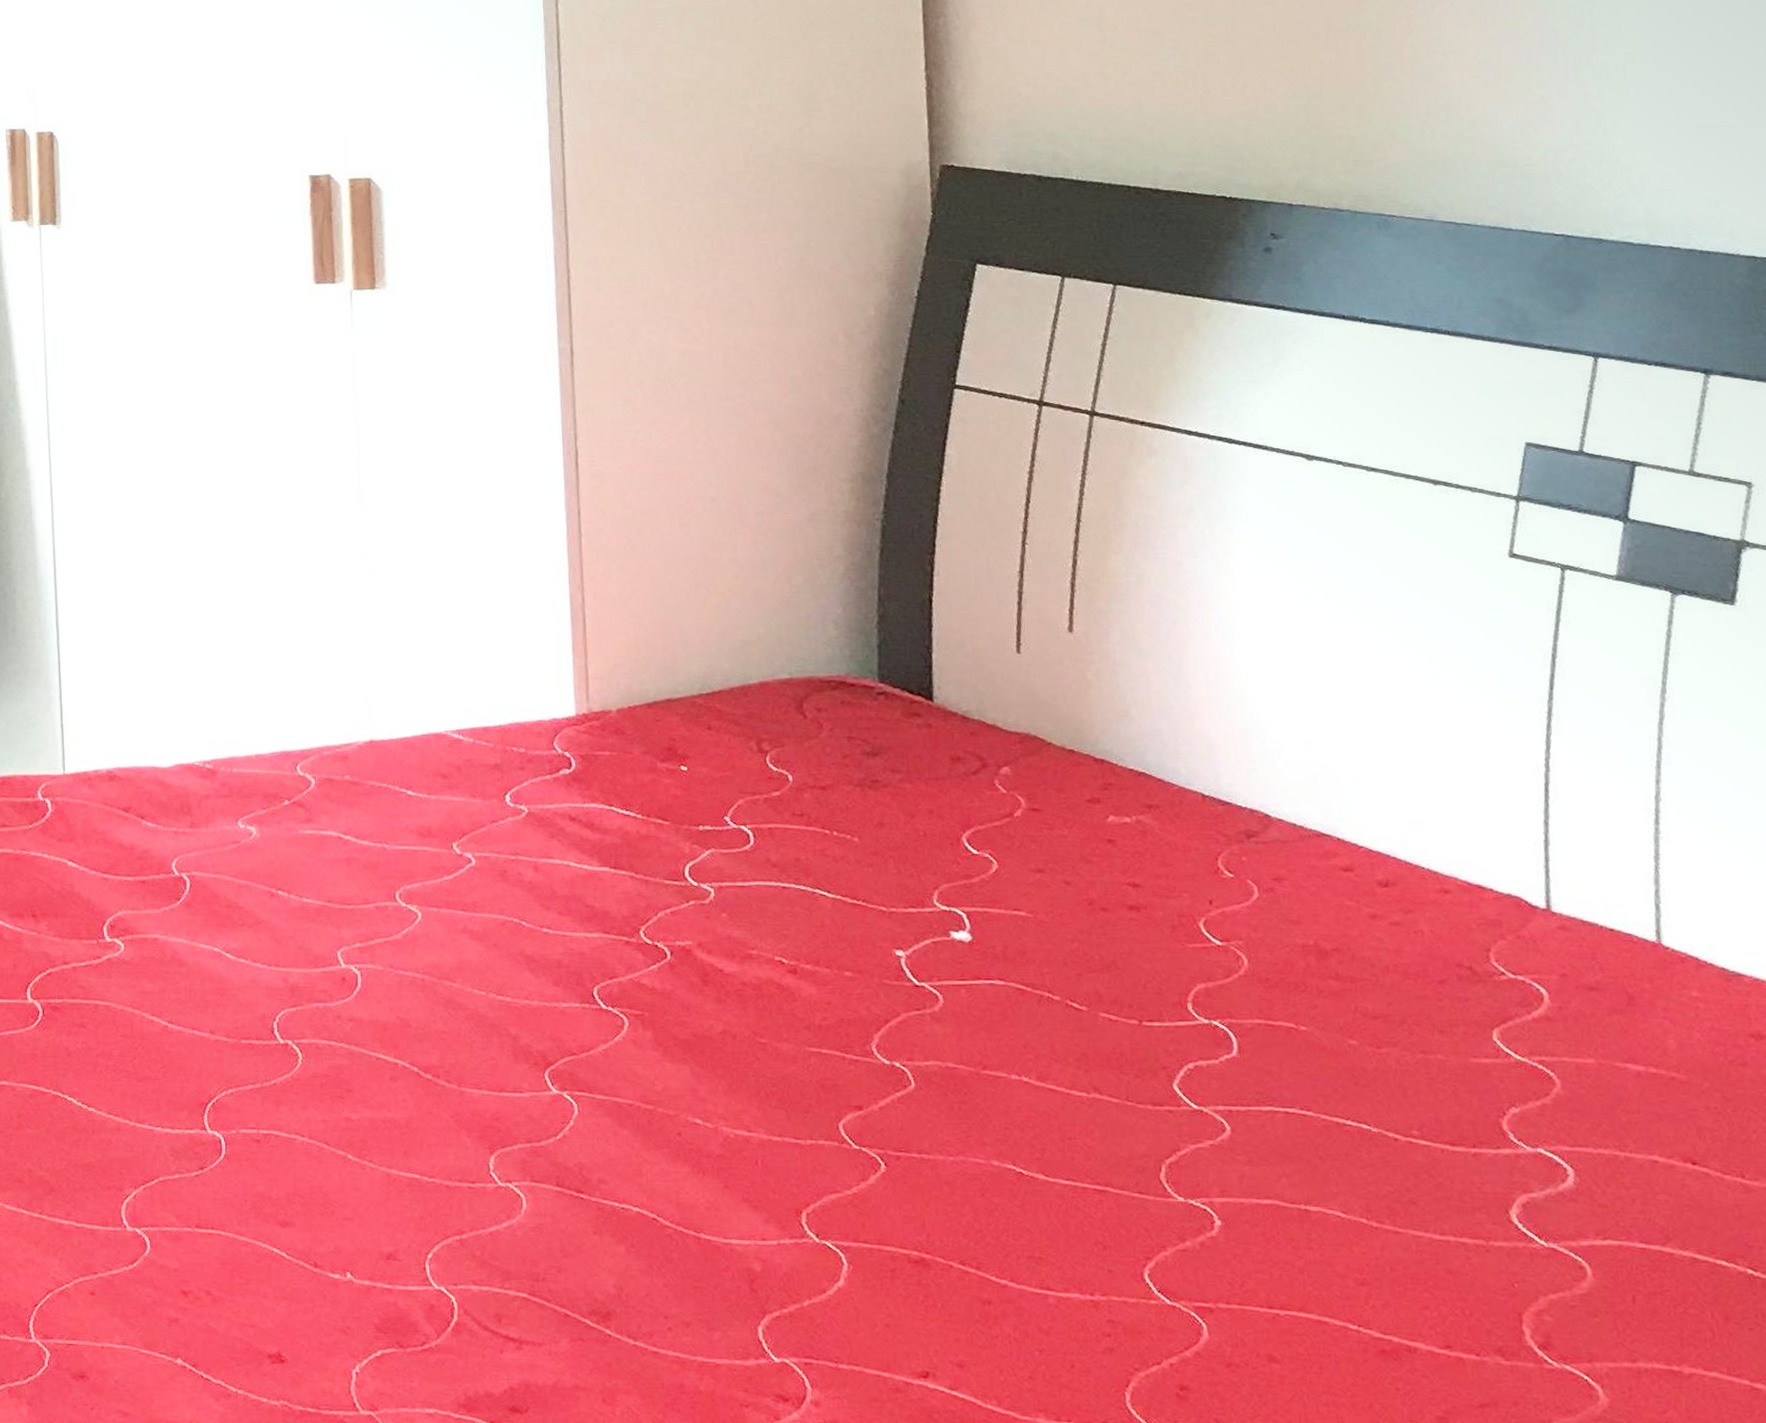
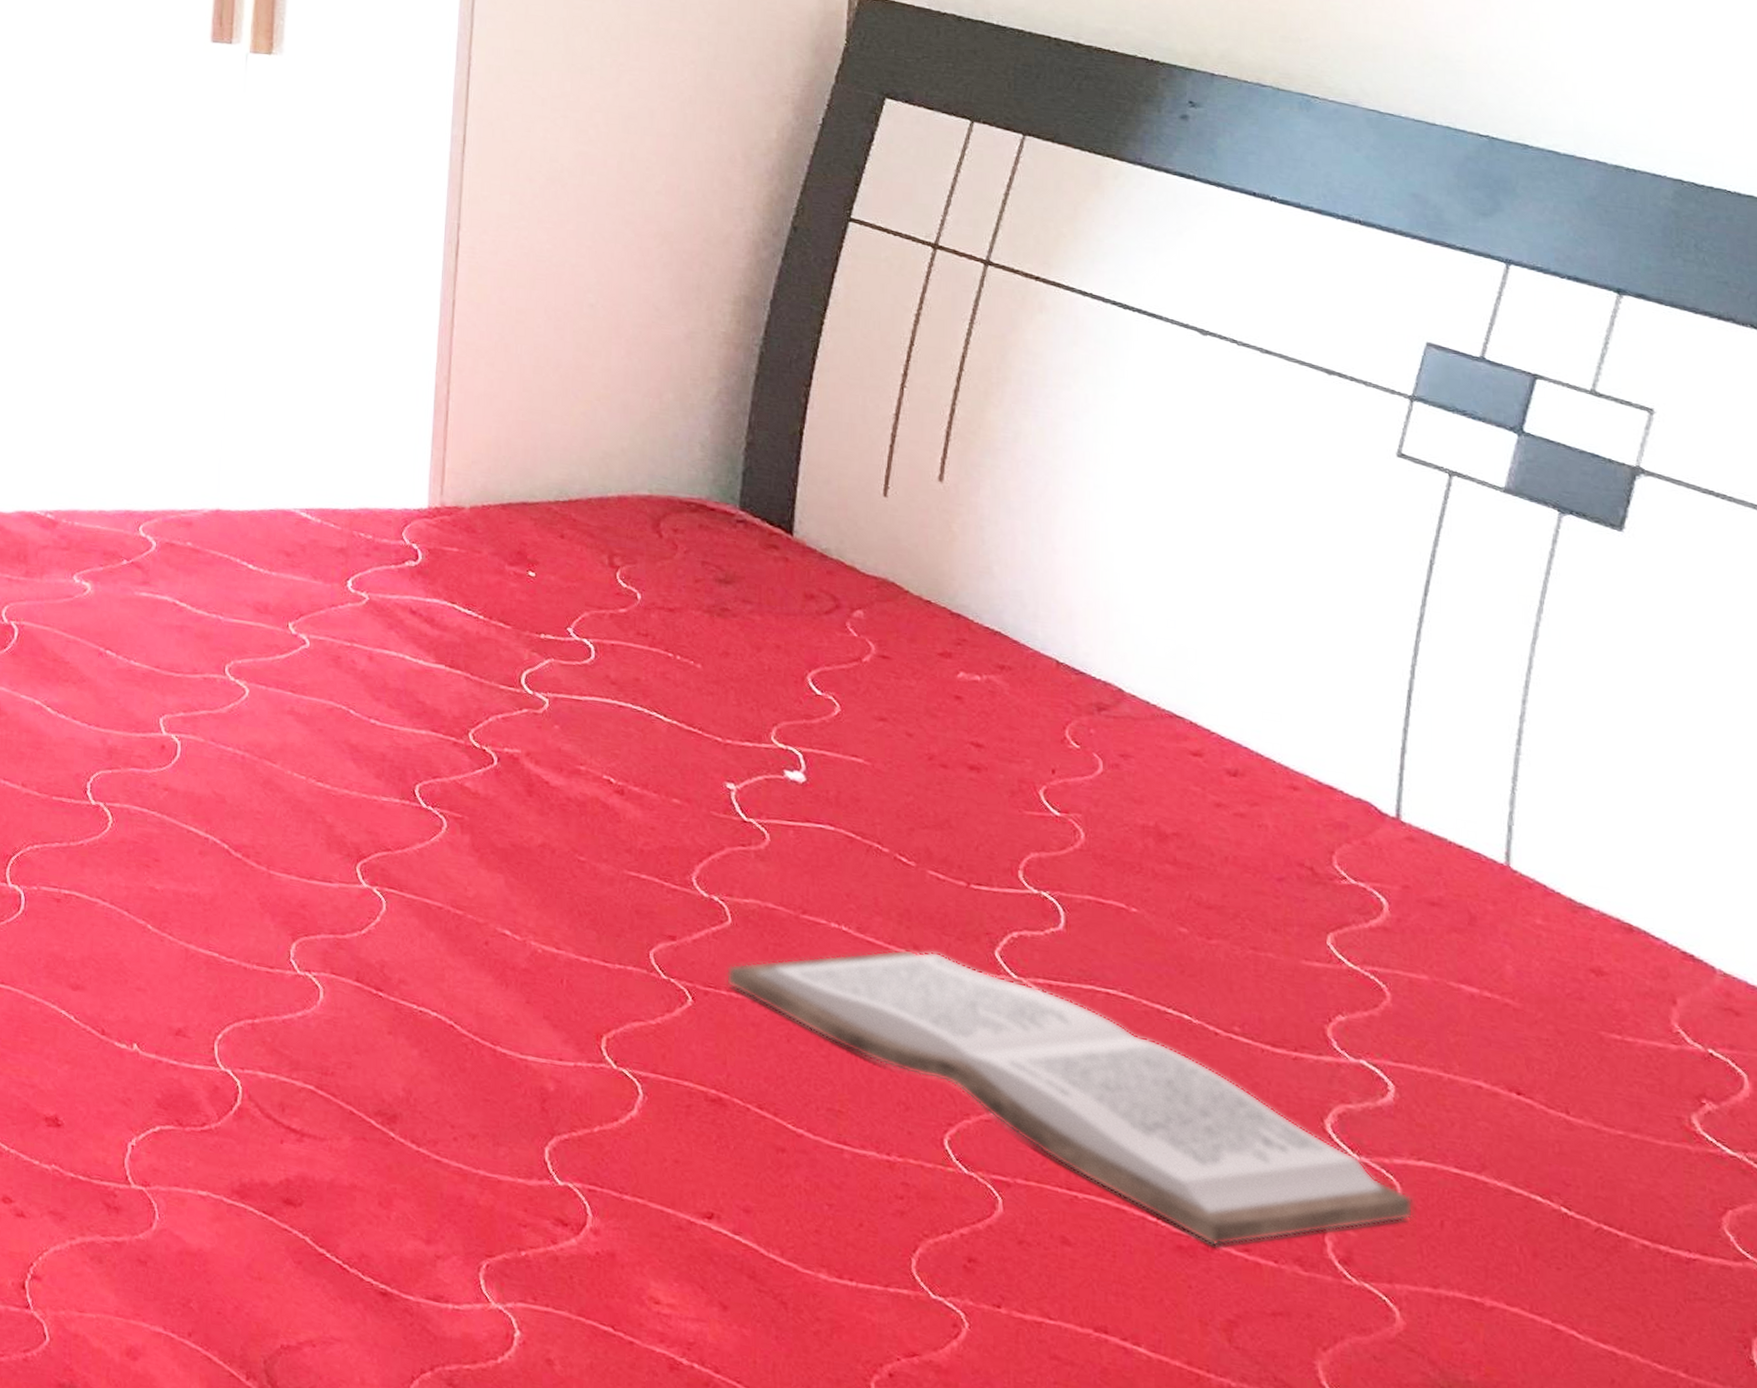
book: none [915,1091,1606,1346] -> present [726,948,1414,1247]

